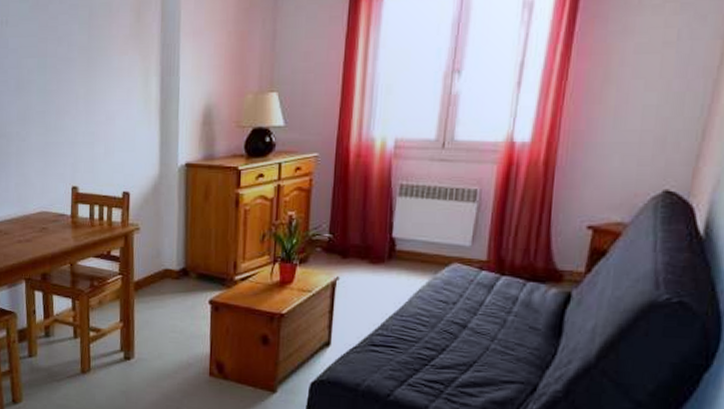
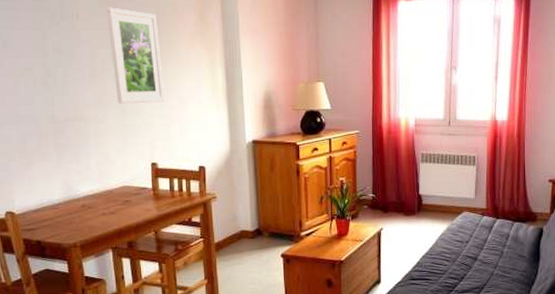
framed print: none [36,10,92,120] -> present [106,7,165,104]

